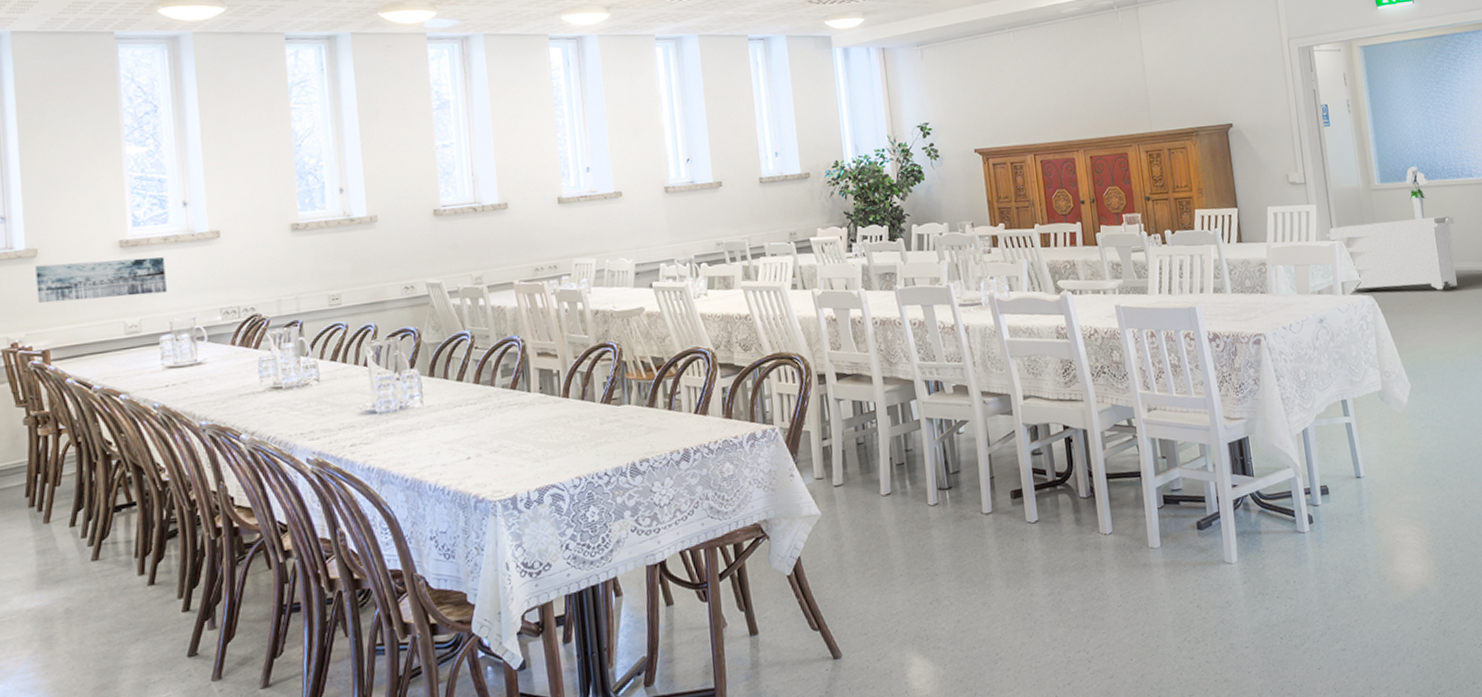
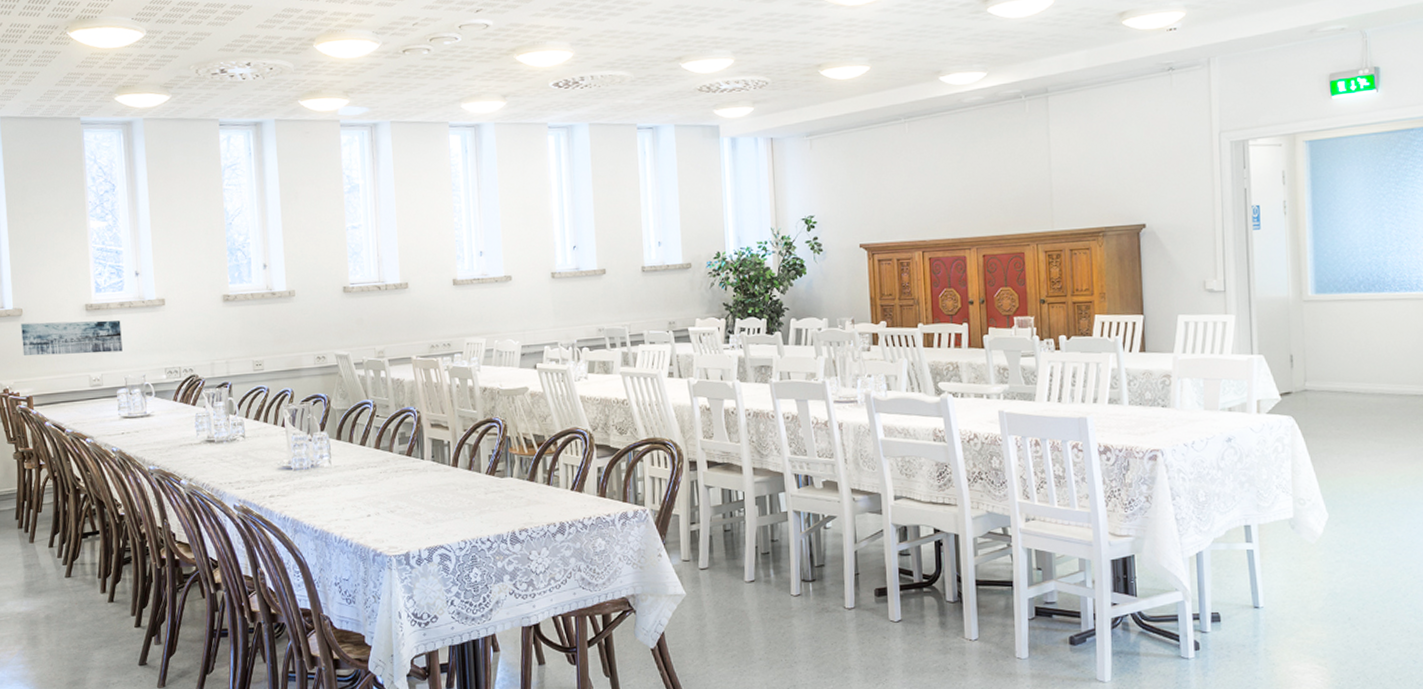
bench: present [1326,216,1457,290] -> none [1244,333,1401,415]
bouquet: present [1405,166,1429,220] -> none [1345,276,1374,337]

